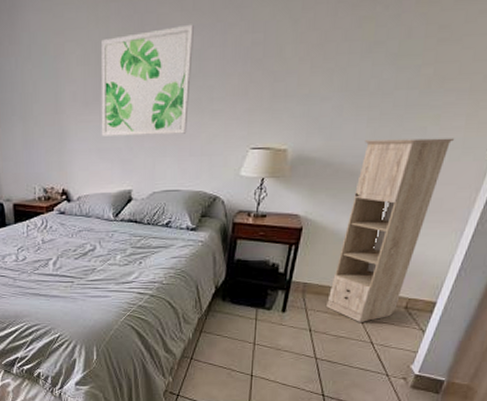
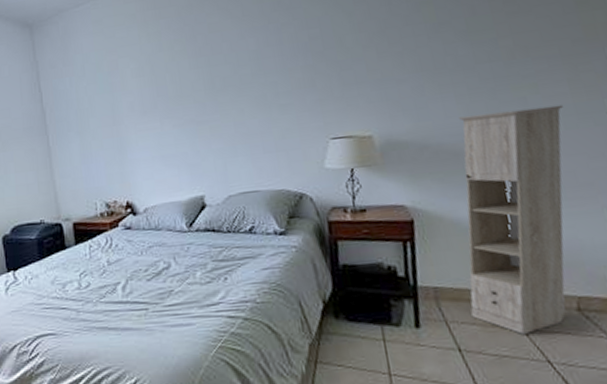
wall art: present [101,24,194,136] -> none [155,28,256,143]

